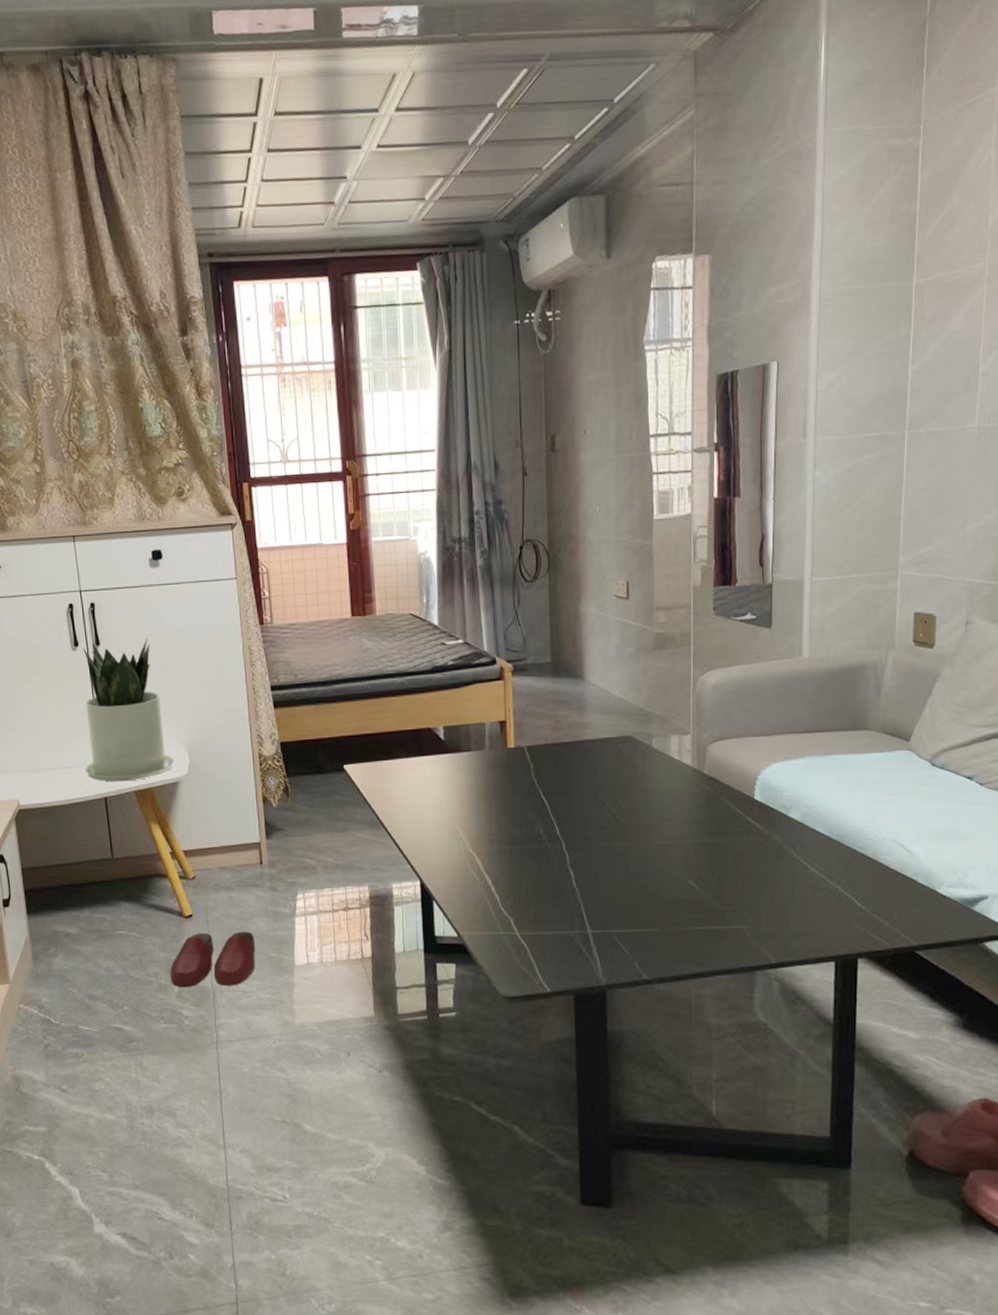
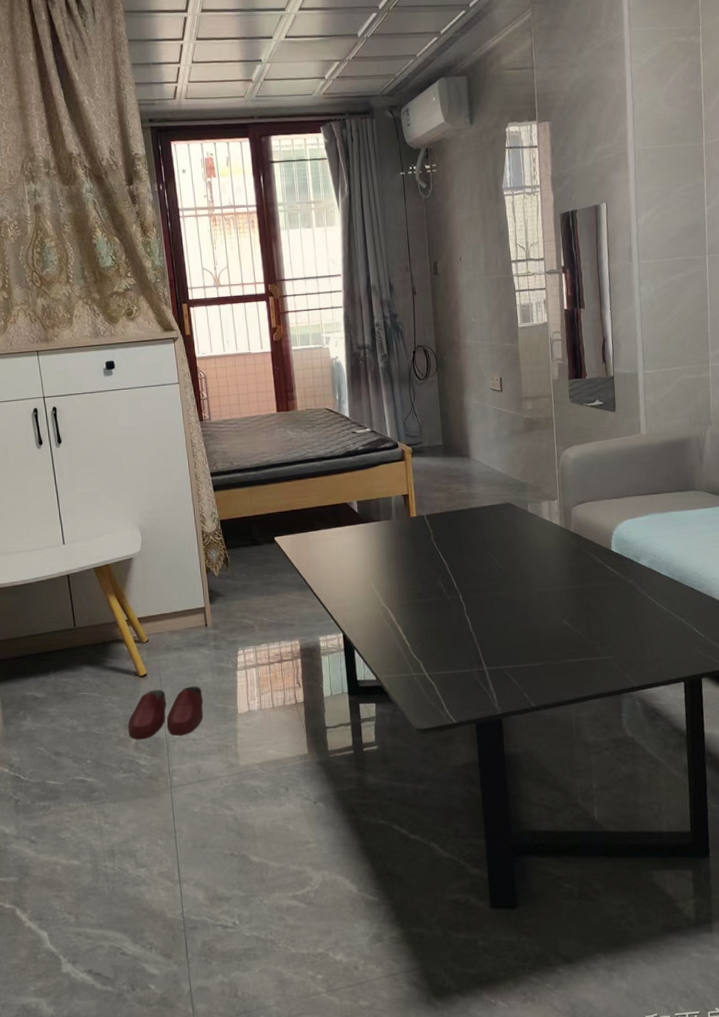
planter: present [83,639,175,782] -> none [47,436,129,561]

